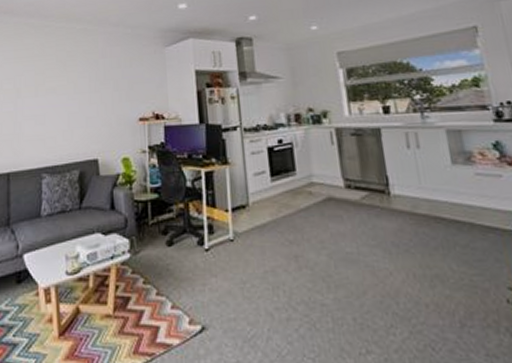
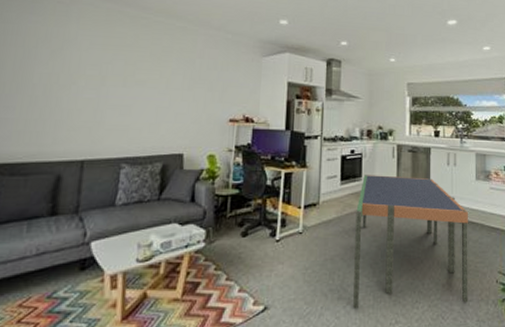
dining table: none [294,166,468,334] -> present [353,175,468,310]

